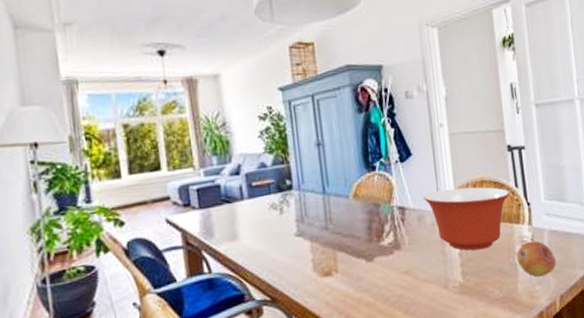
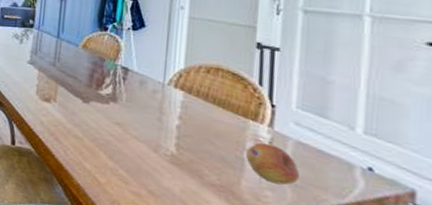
mixing bowl: present [423,187,510,251] -> none [149,63,251,133]

